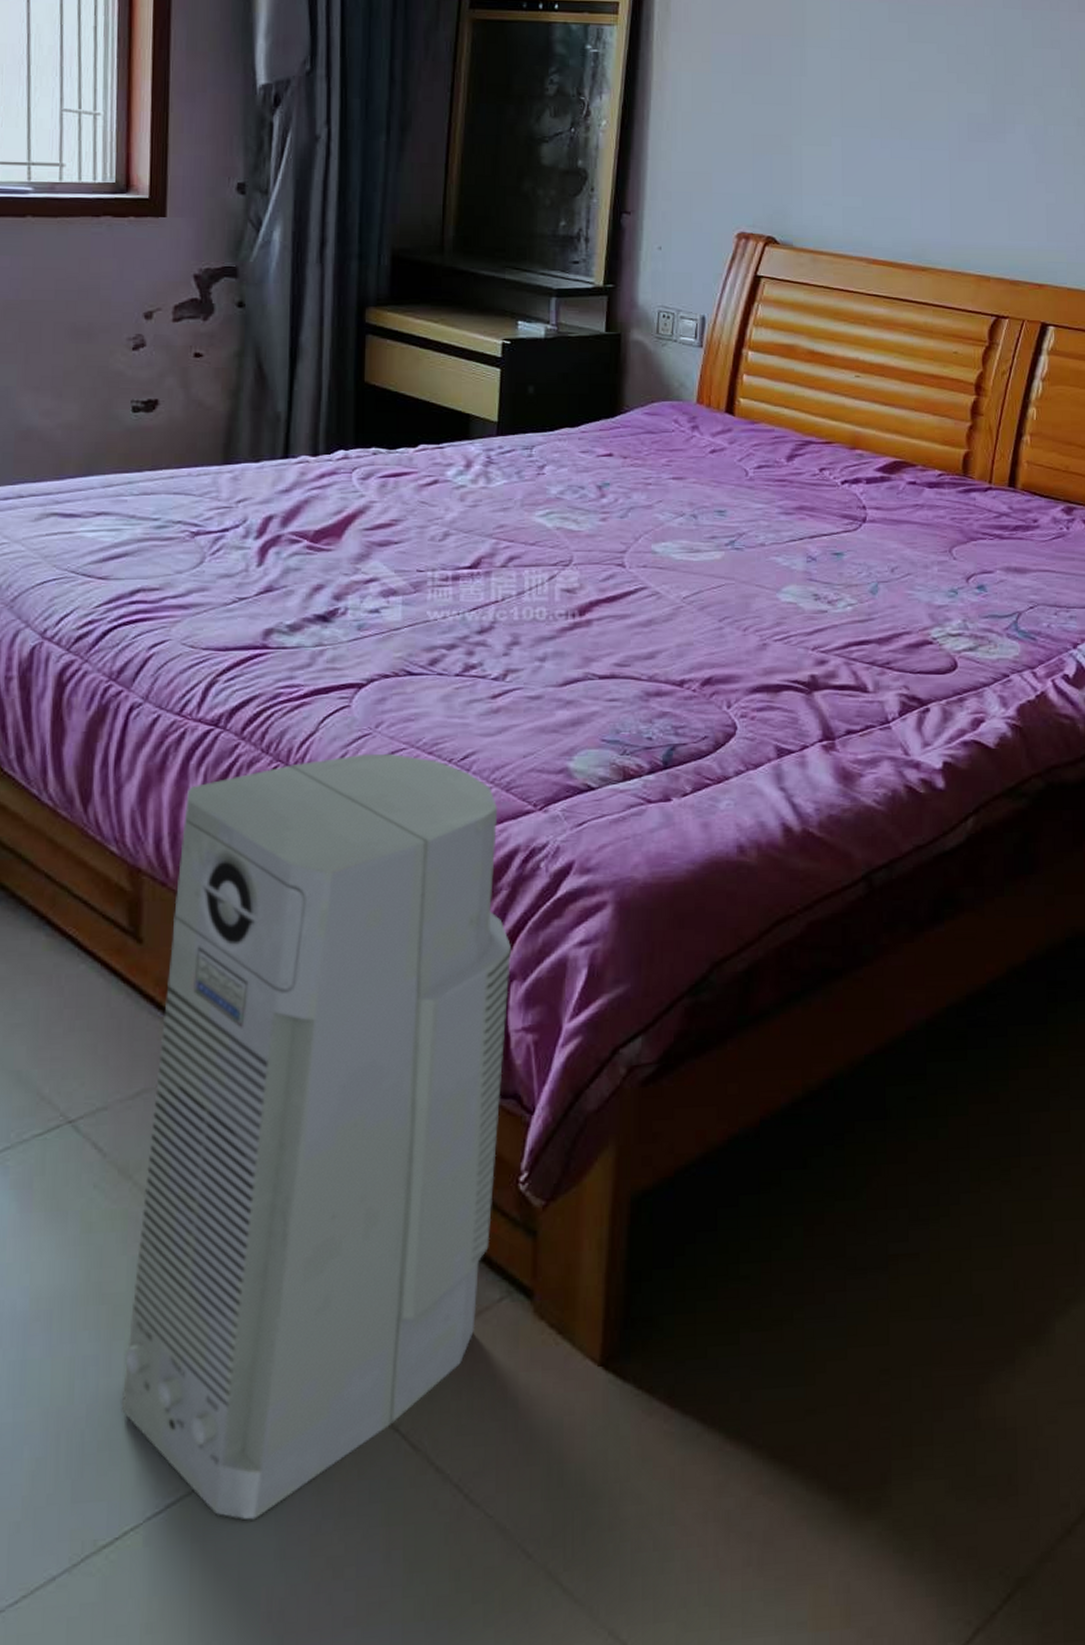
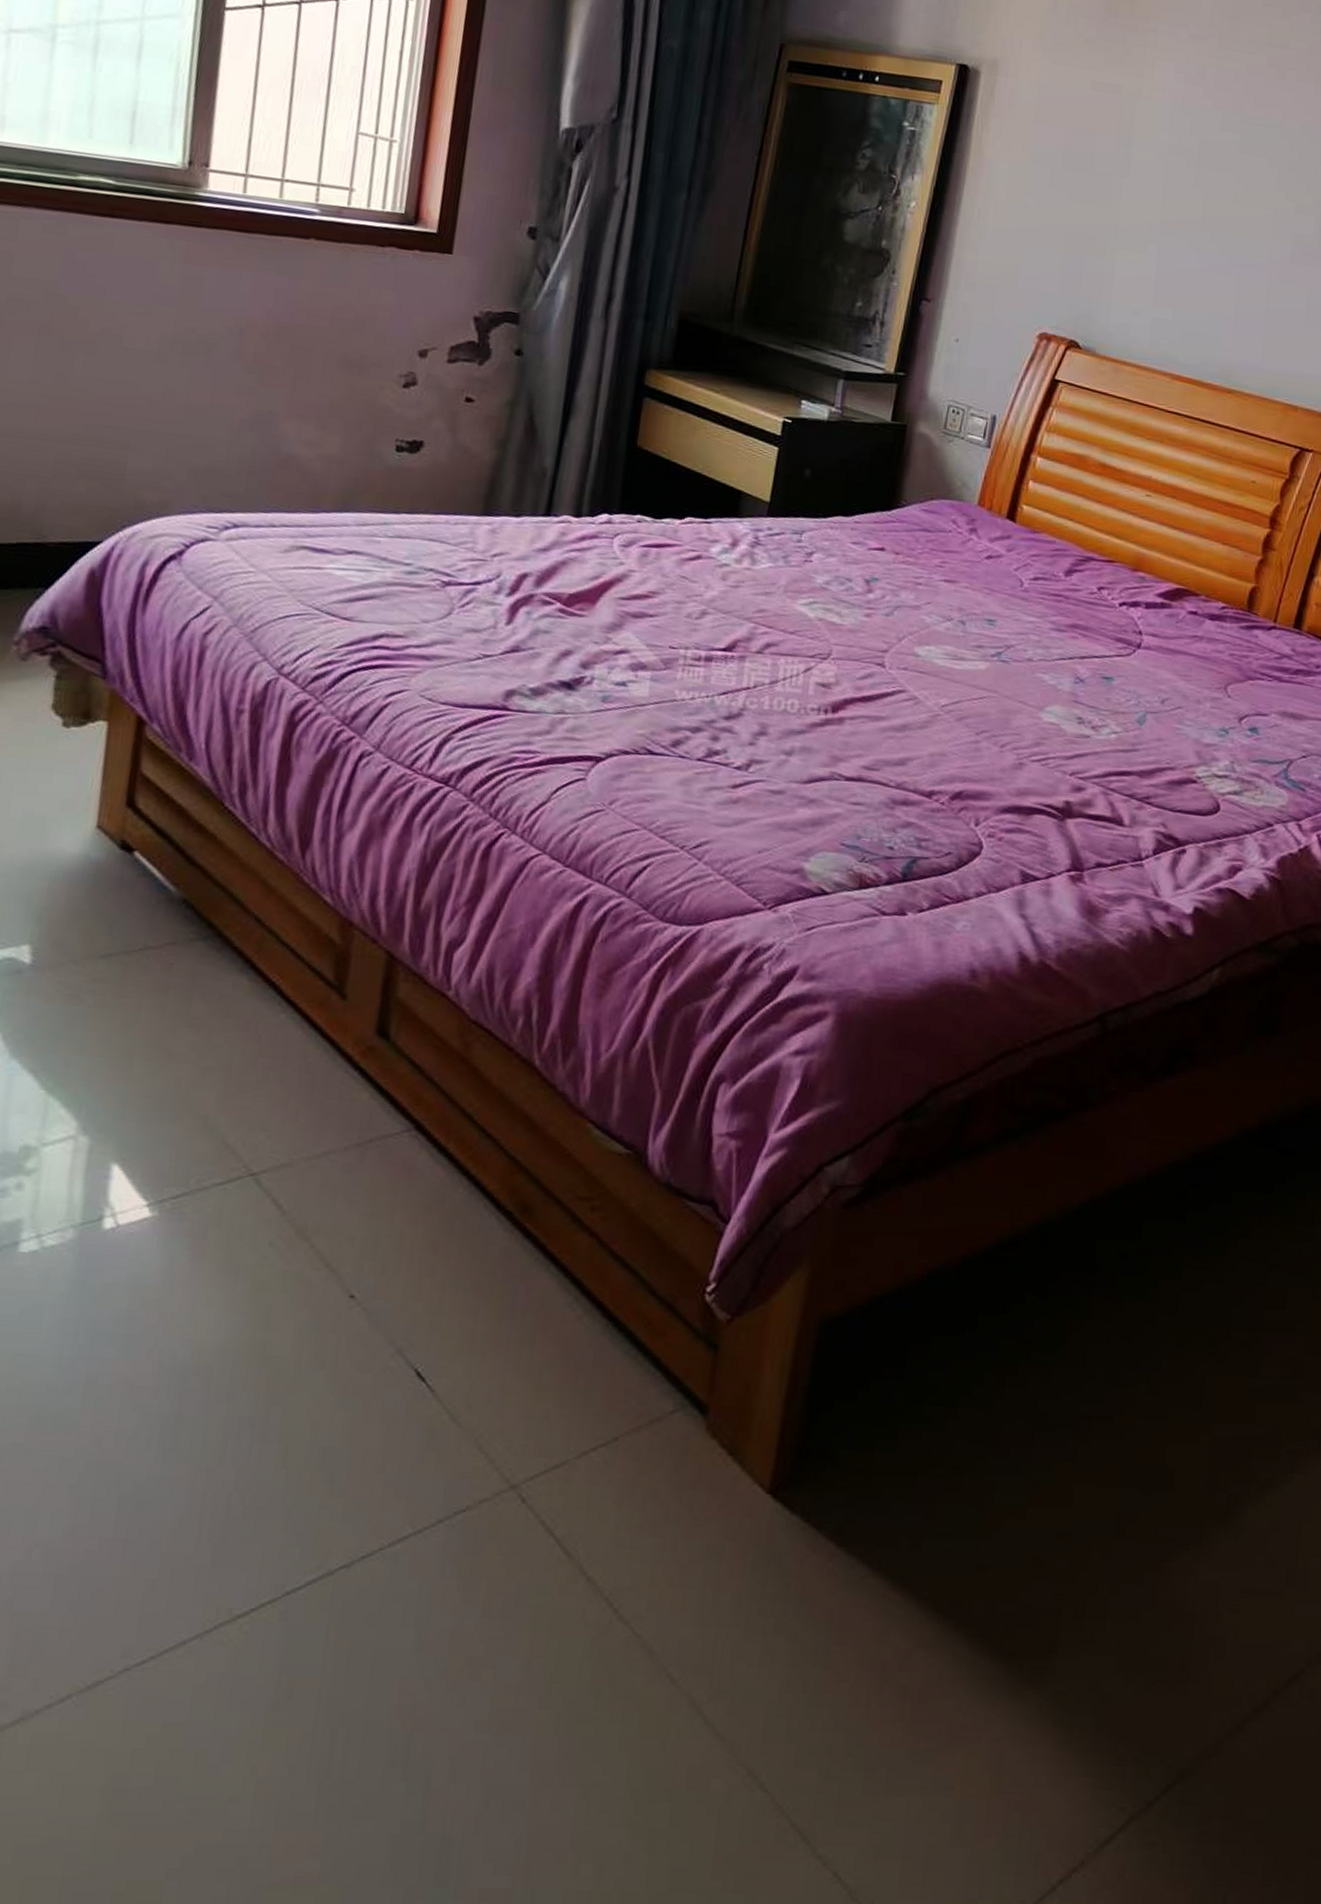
air purifier: present [121,753,512,1520] -> none [272,829,727,1608]

